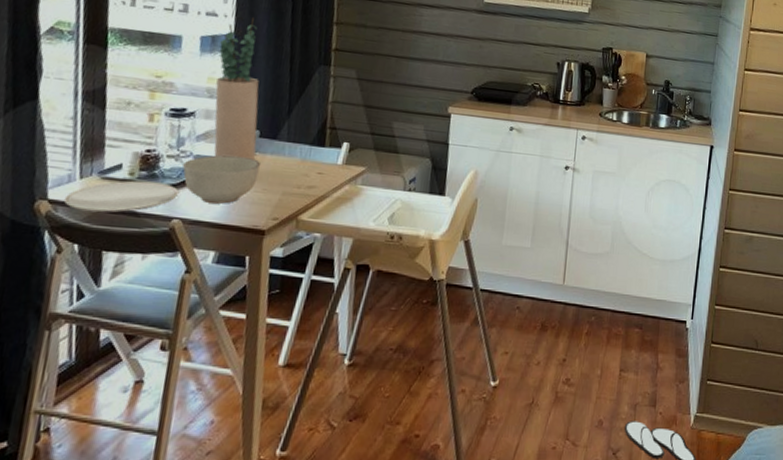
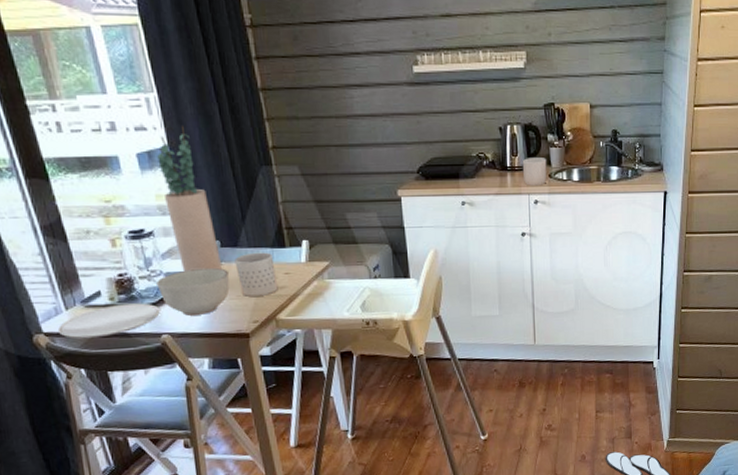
mug: none [268,147,310,193] -> present [234,252,278,296]
mug: none [574,94,599,123] -> present [522,158,547,187]

